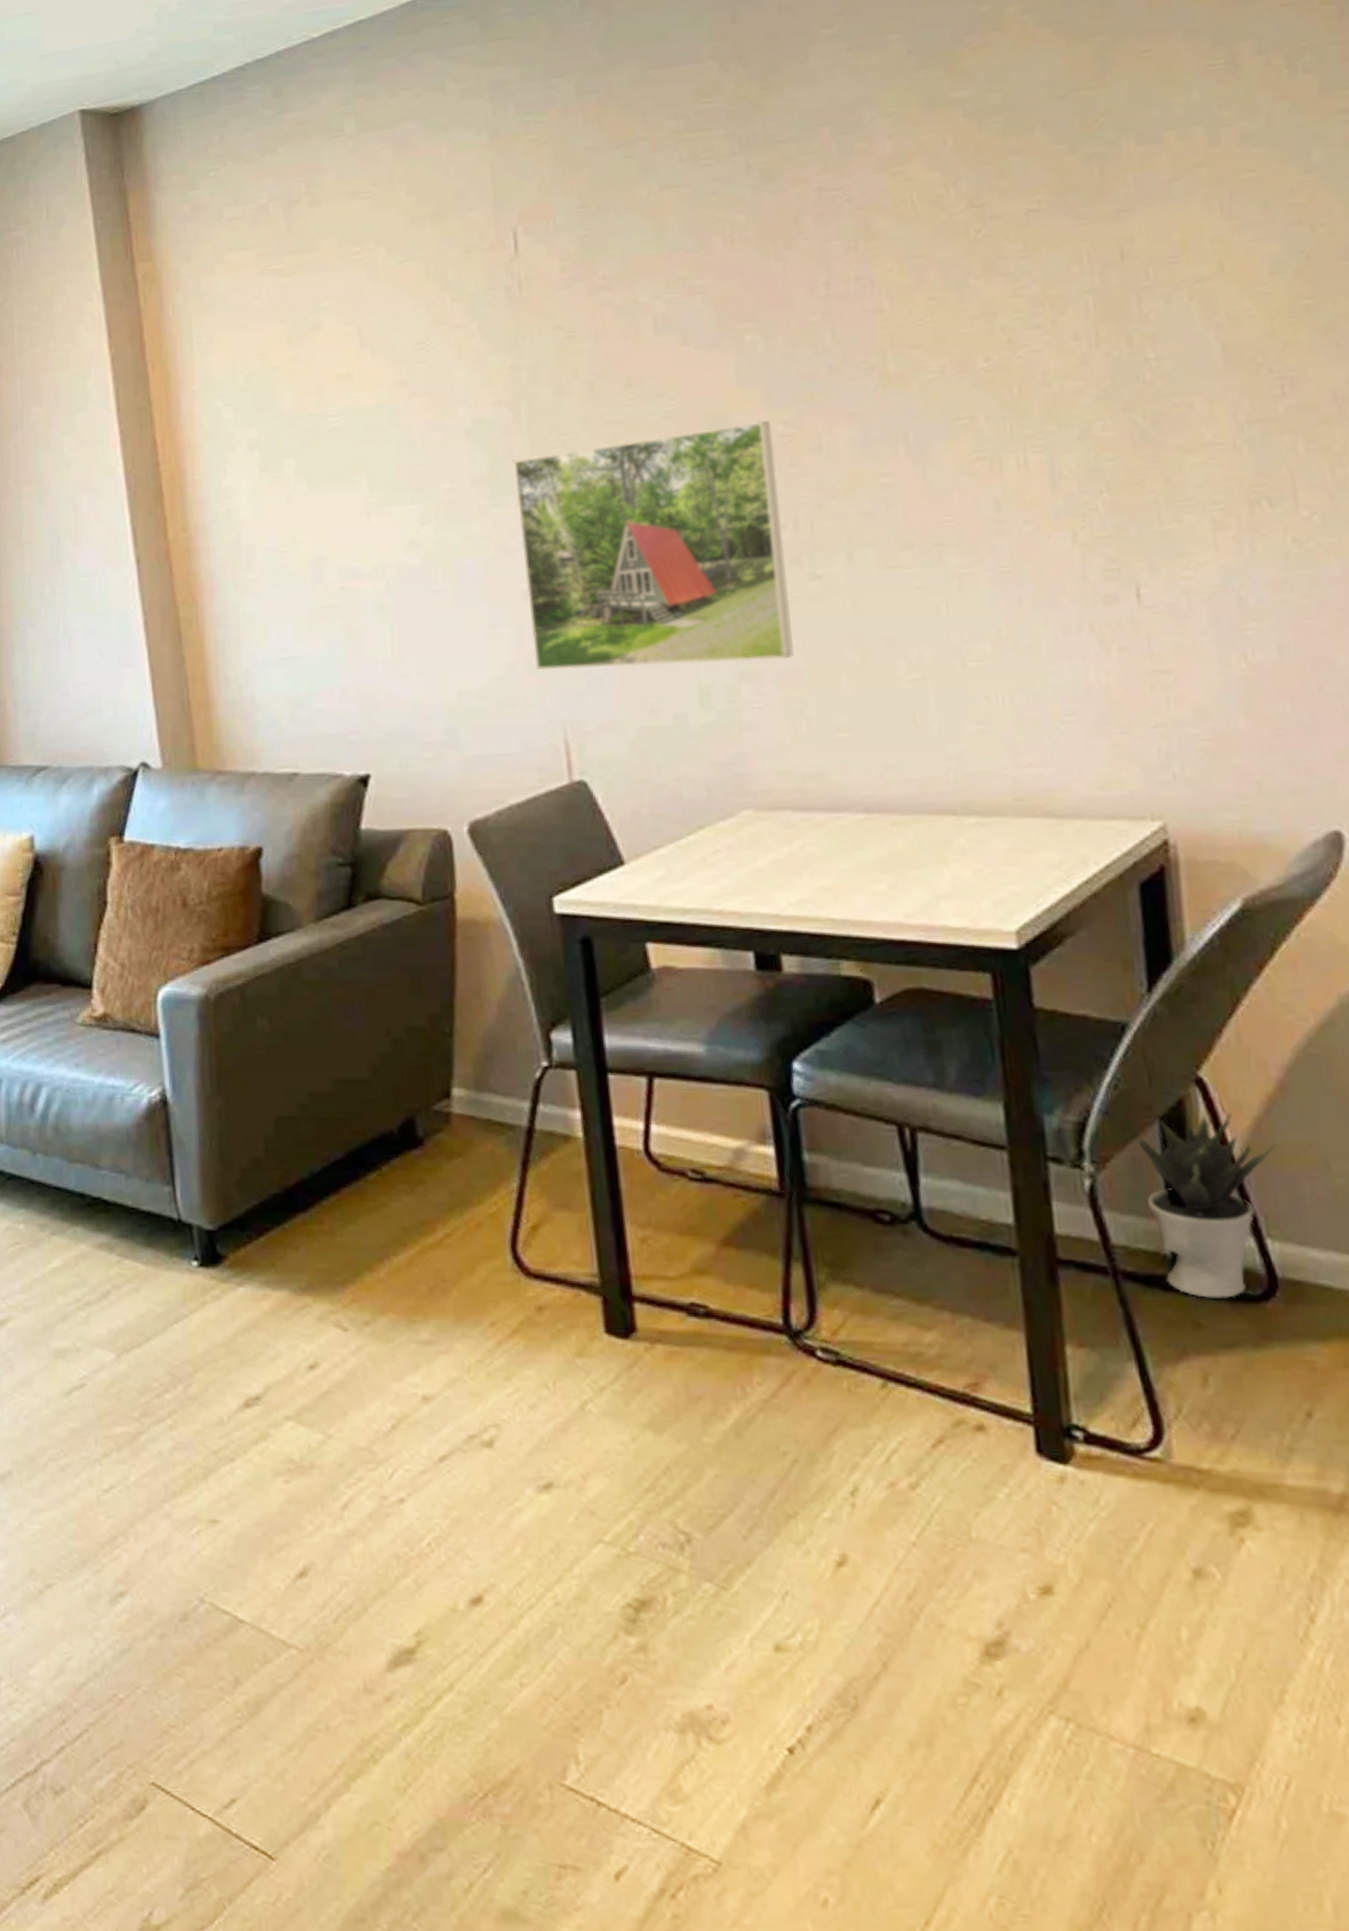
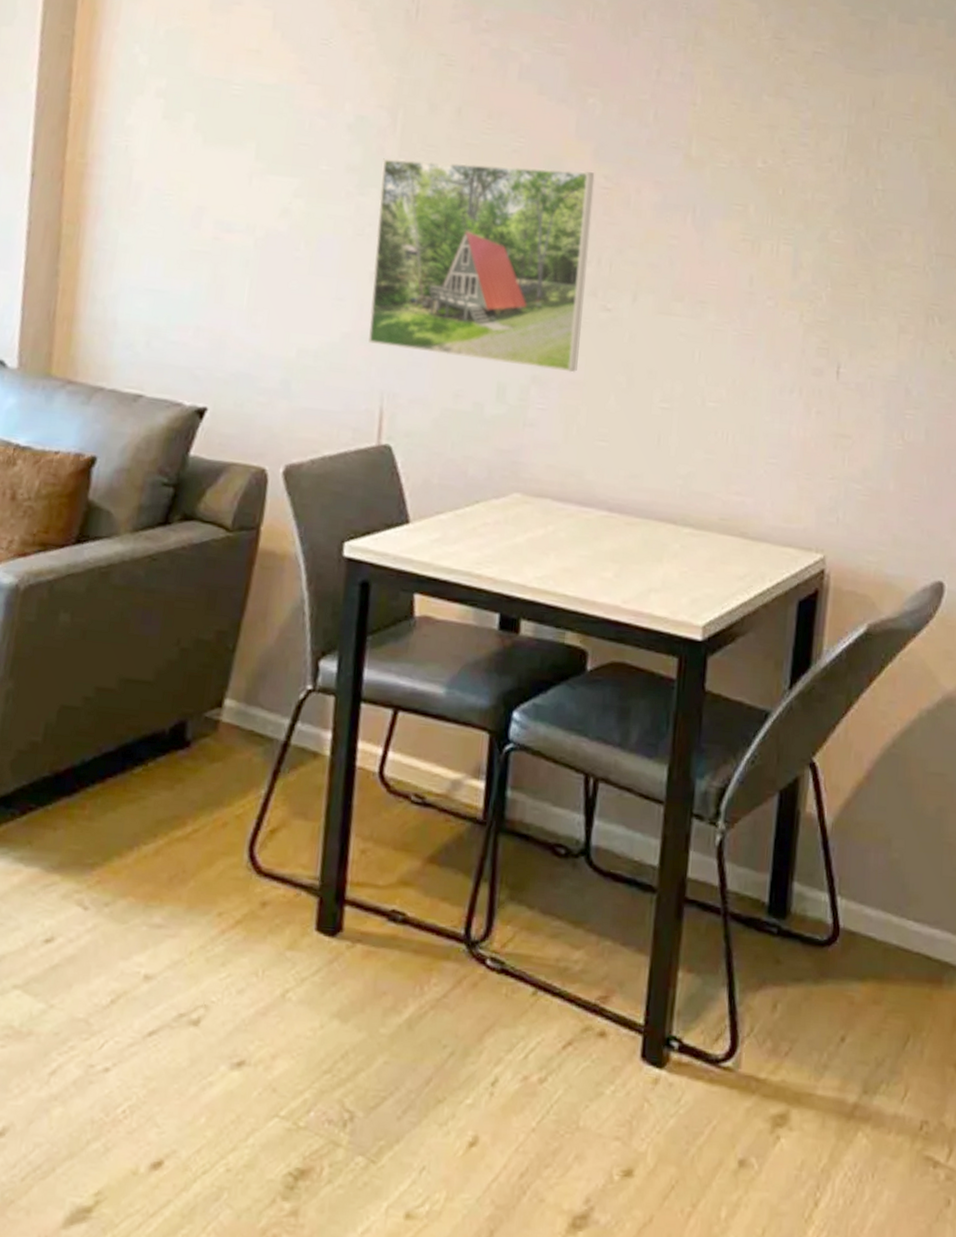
potted plant: present [1136,1111,1276,1298] -> none [758,792,857,941]

